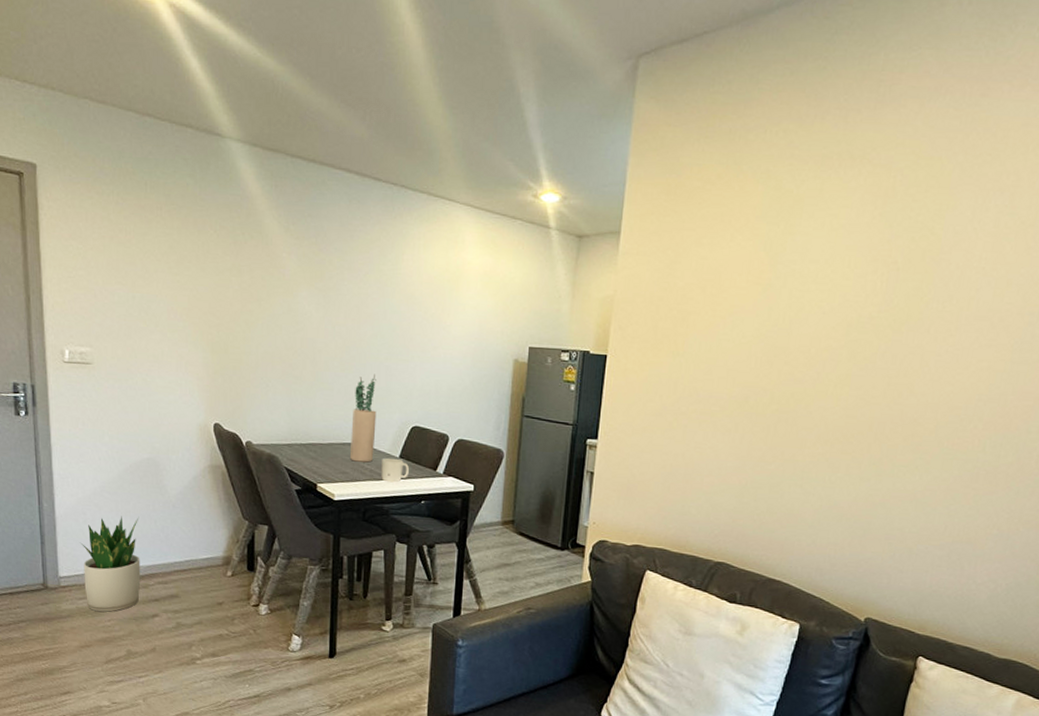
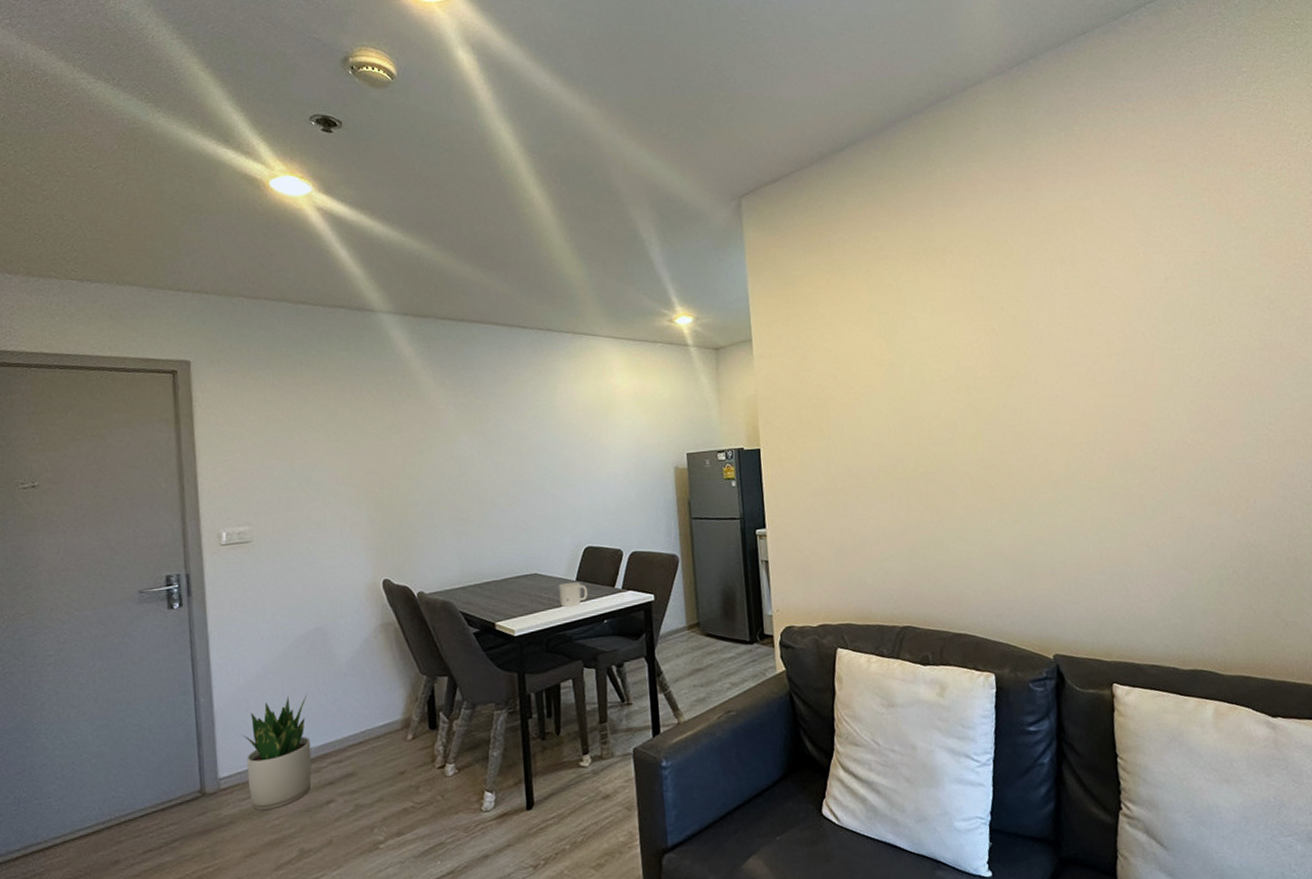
vase: present [349,374,377,463] -> none [523,503,551,593]

